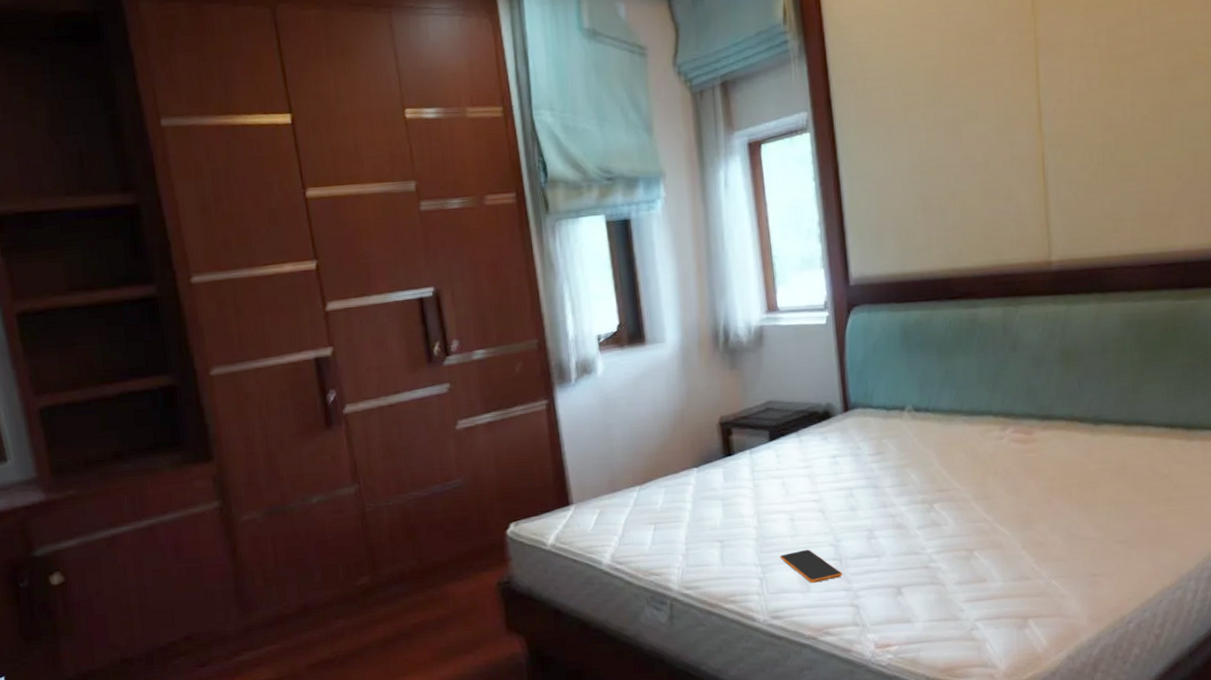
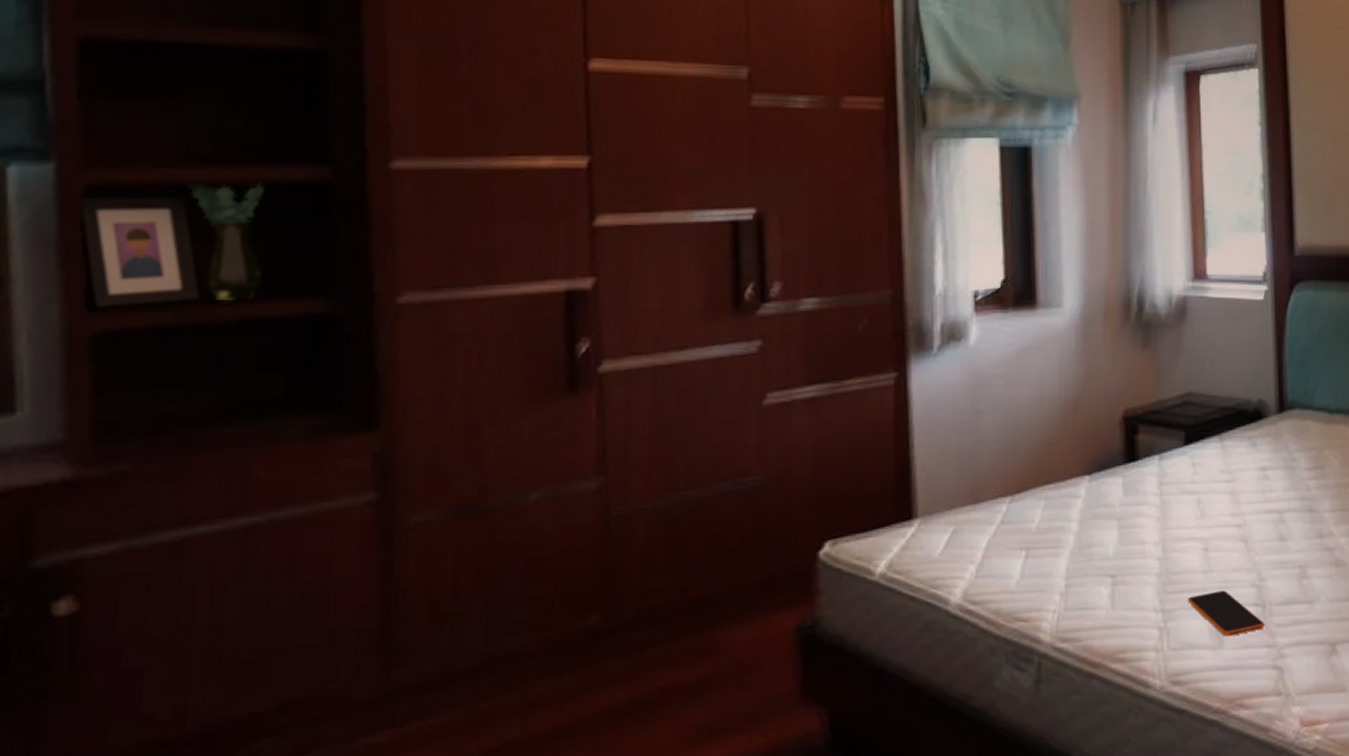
picture frame: none [15,315,95,394] -> present [79,196,200,311]
vase: none [73,299,129,383] -> present [186,180,264,302]

